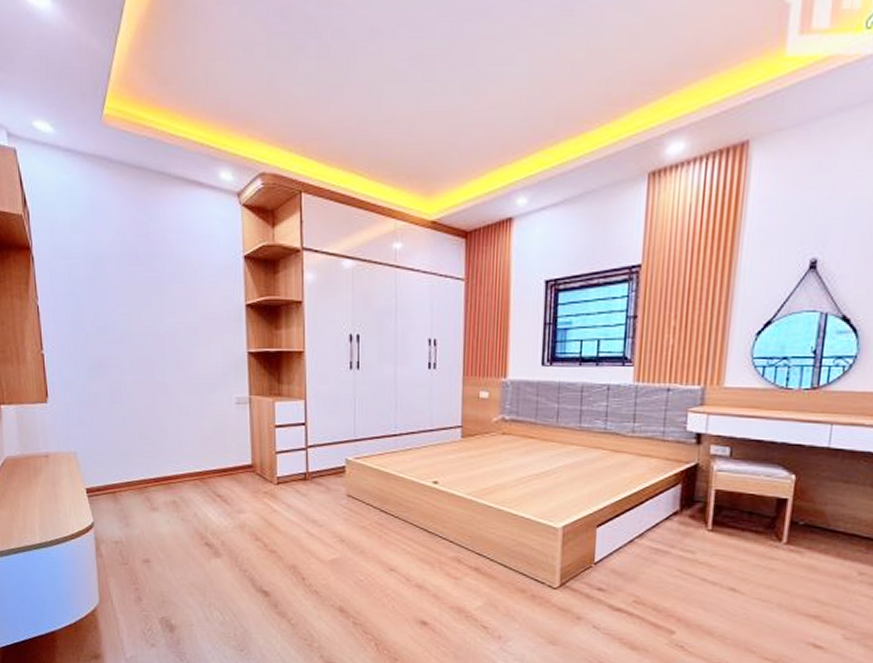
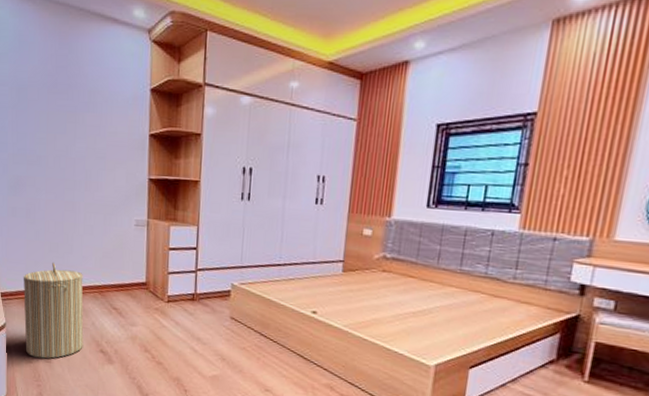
laundry hamper: none [111,449,186,558] -> present [23,262,84,359]

